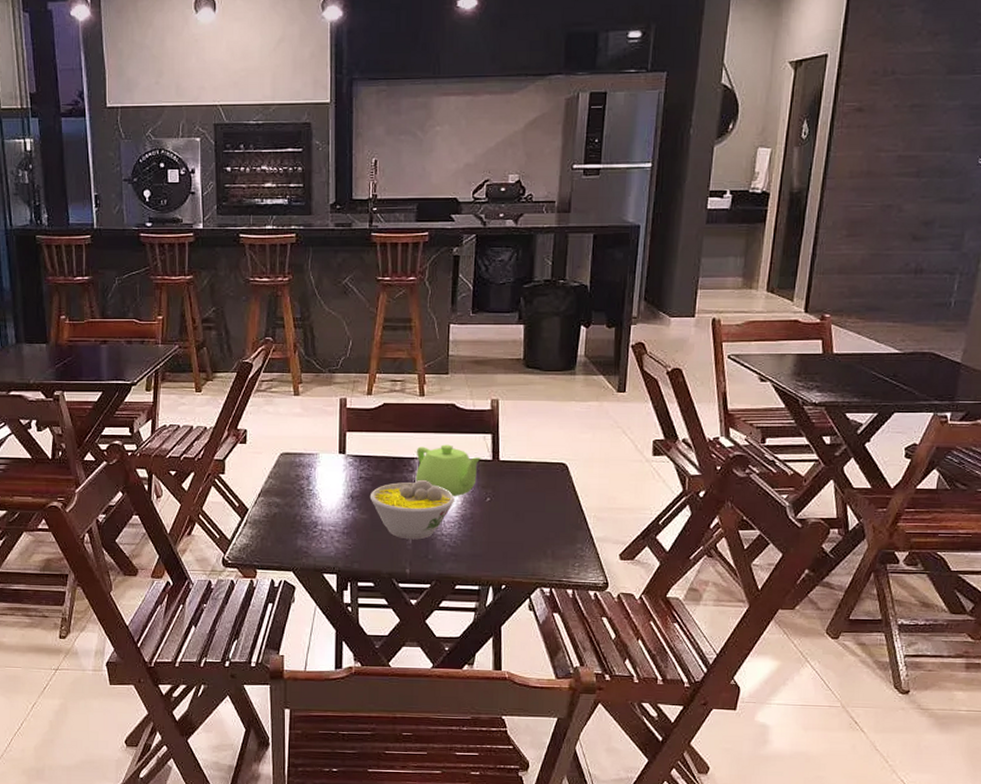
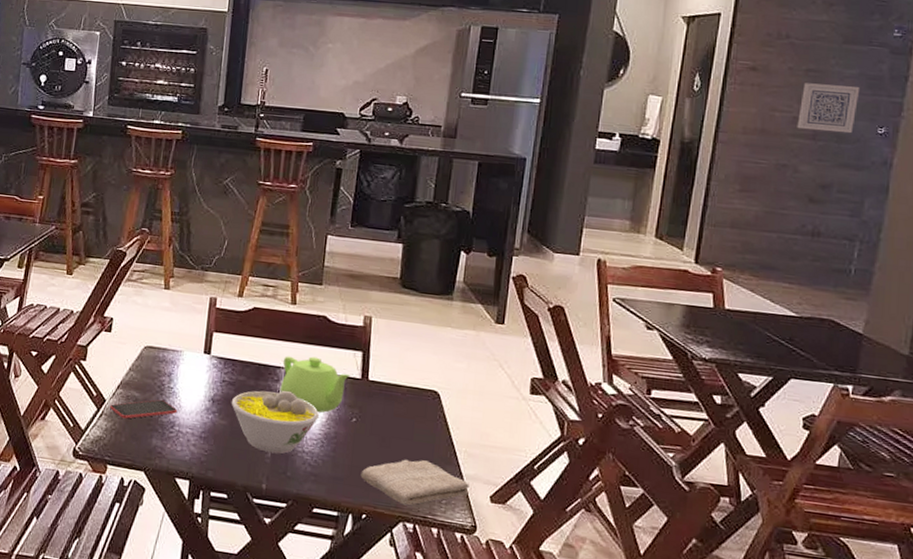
smartphone: none [253,502,319,525] -> present [110,399,178,419]
washcloth: none [498,529,600,572] -> present [360,459,469,506]
wall art: none [902,119,963,168] -> present [797,83,861,134]

